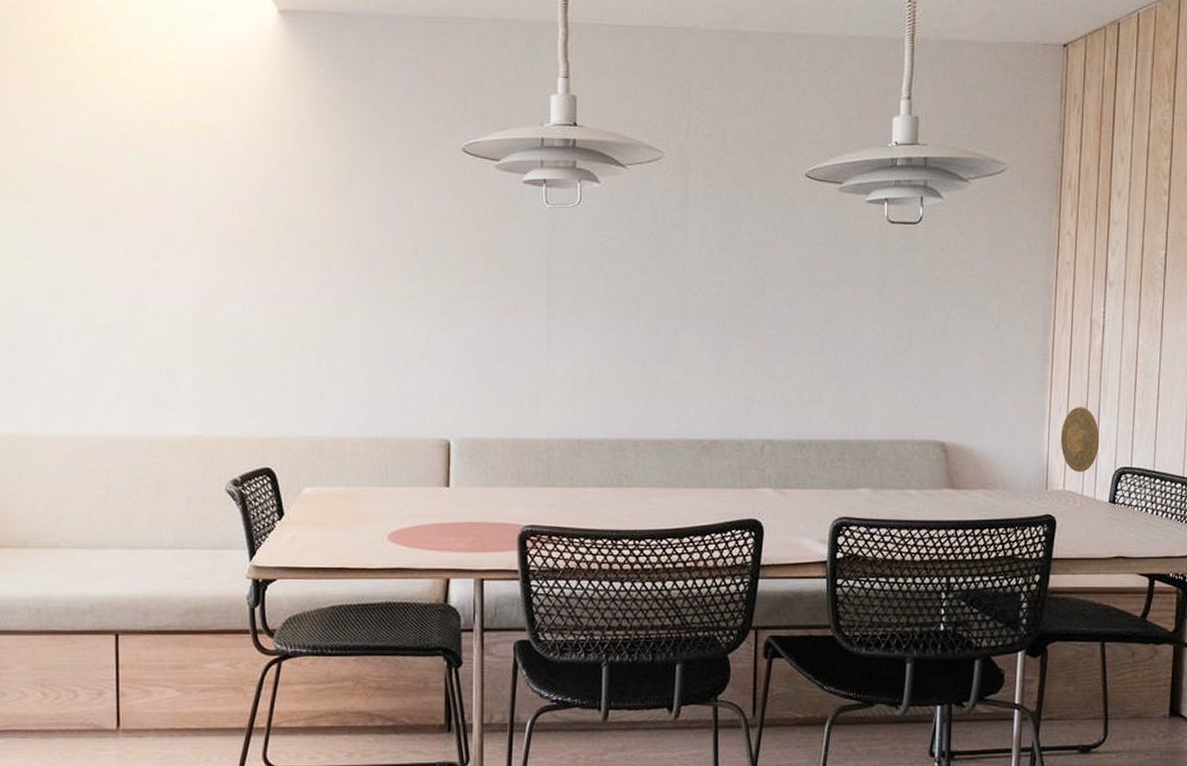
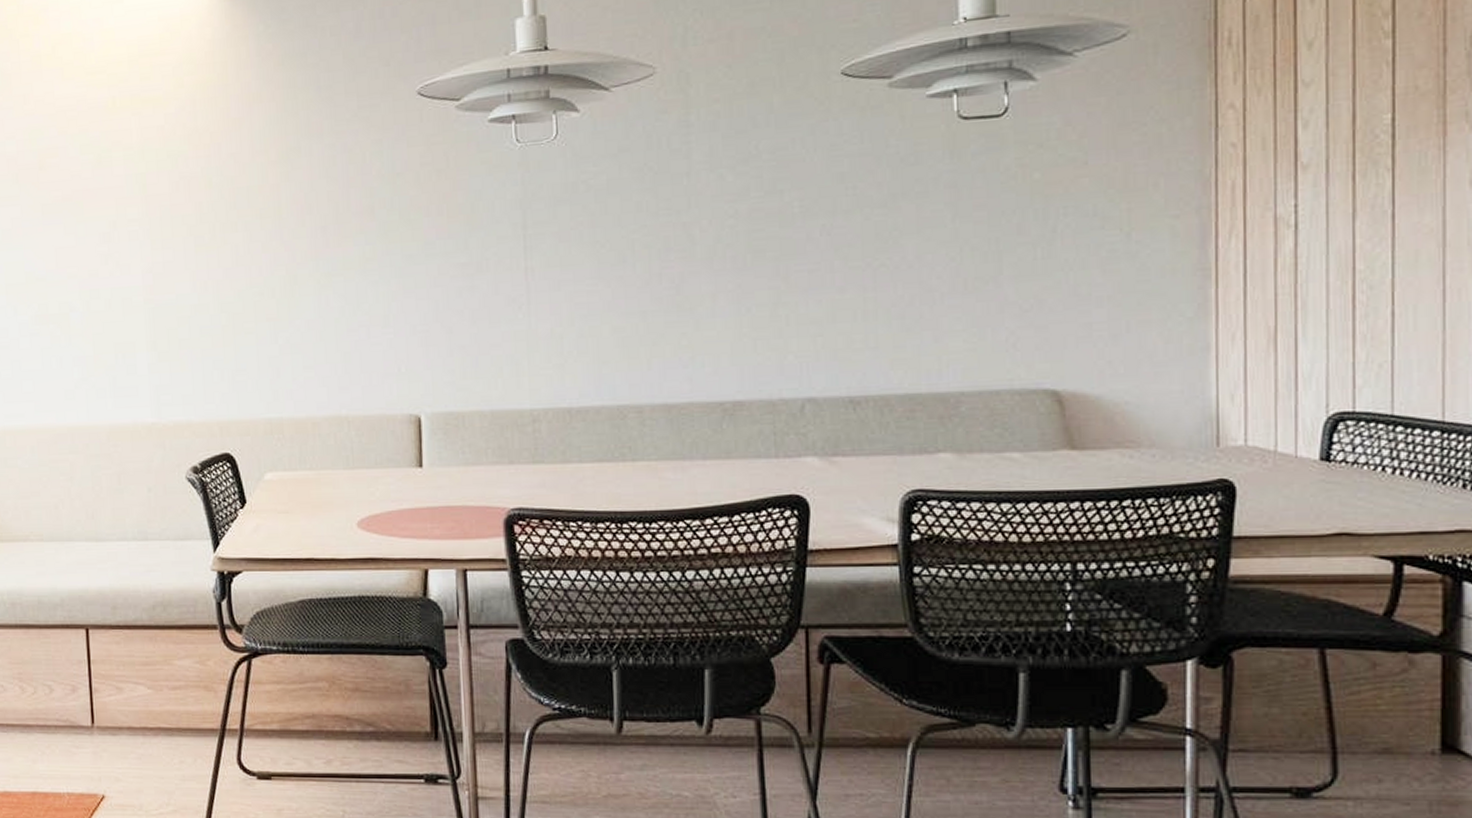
decorative plate: present [1060,407,1100,473] -> none [1235,334,1300,423]

